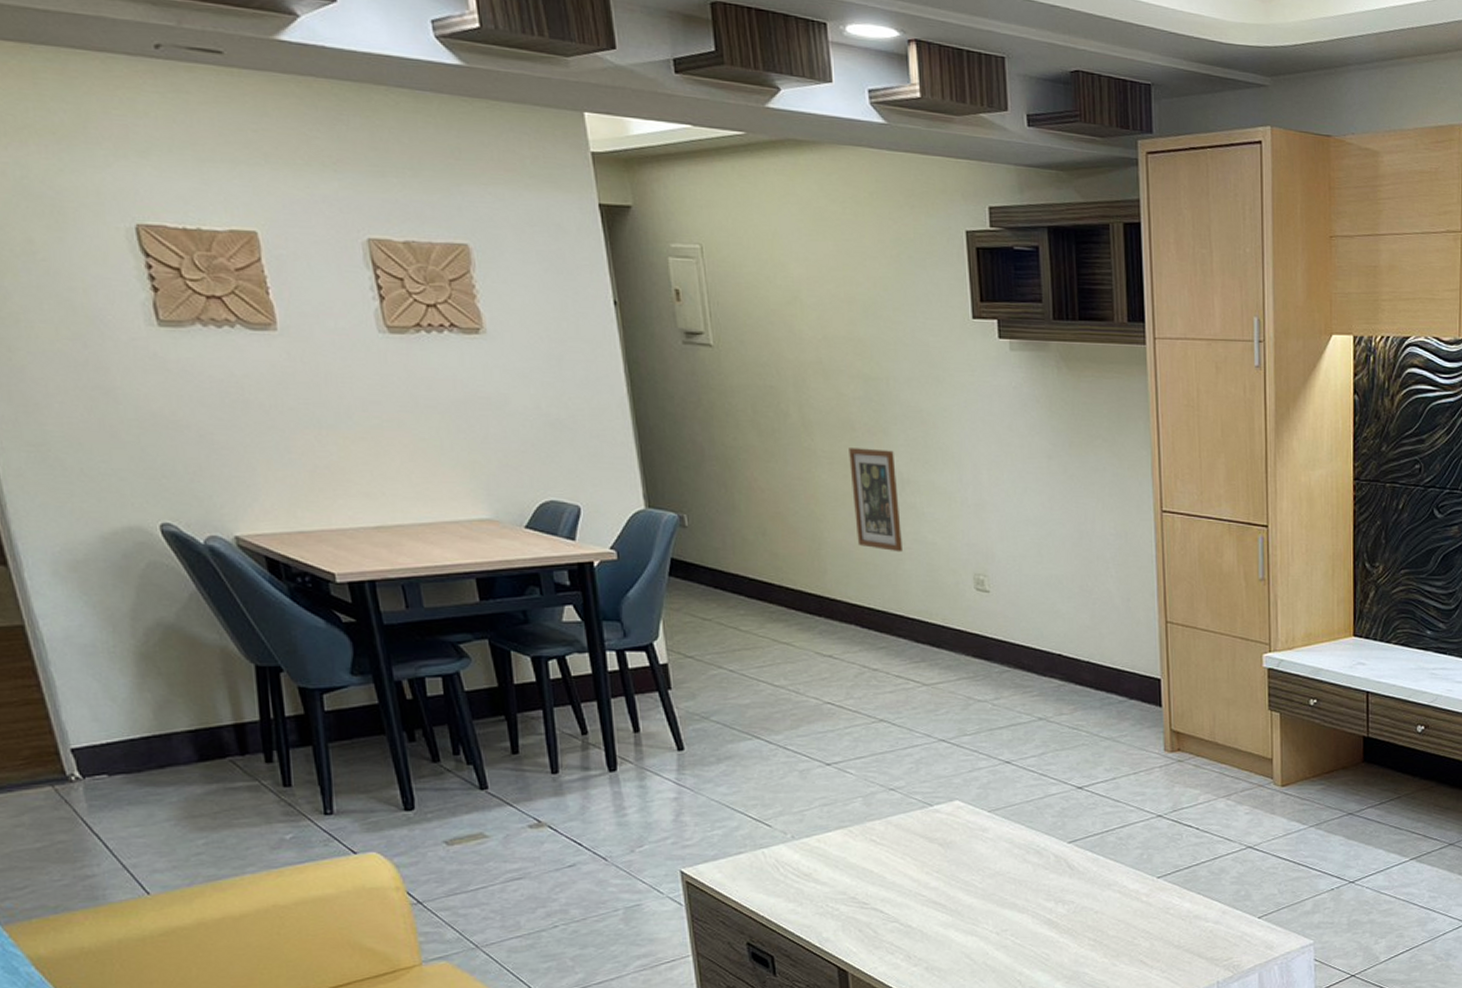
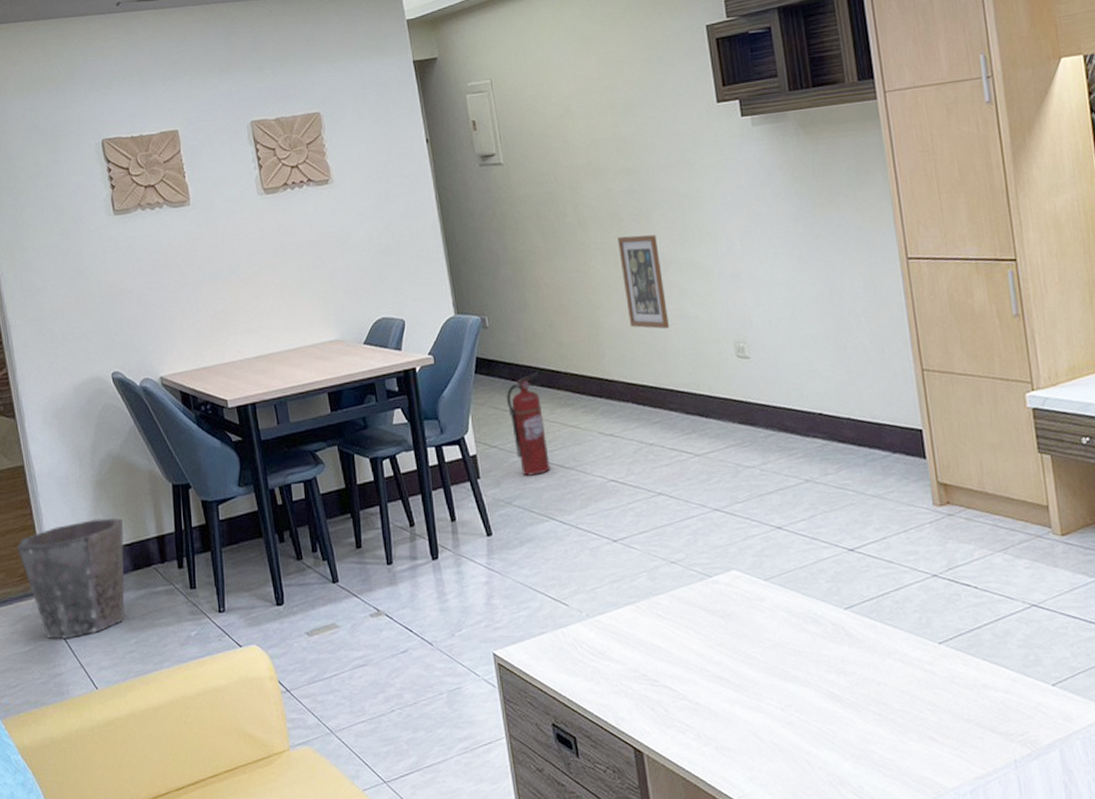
waste bin: none [18,698,188,836] -> present [17,517,125,639]
fire extinguisher: none [706,582,757,692] -> present [506,372,550,477]

